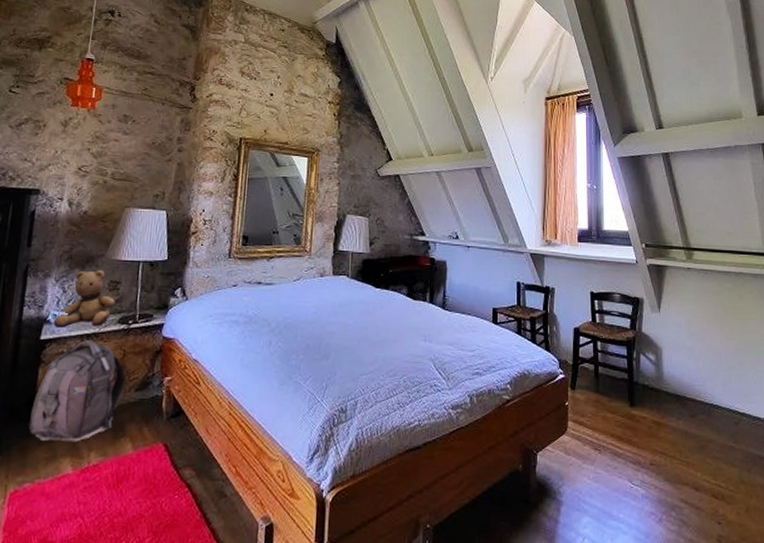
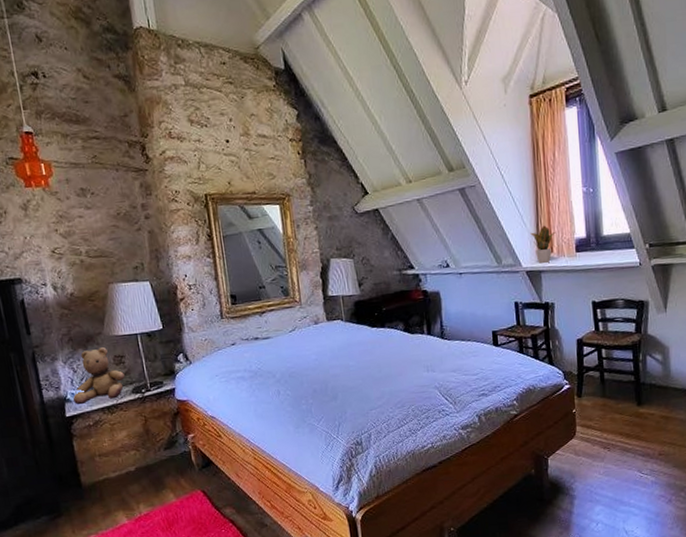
backpack: present [28,339,126,441] -> none [77,411,154,500]
potted plant: none [537,213,560,249] -> present [530,225,556,264]

